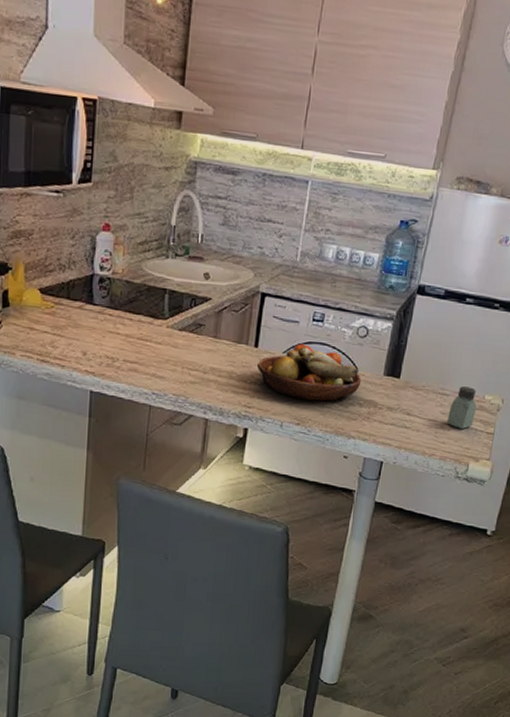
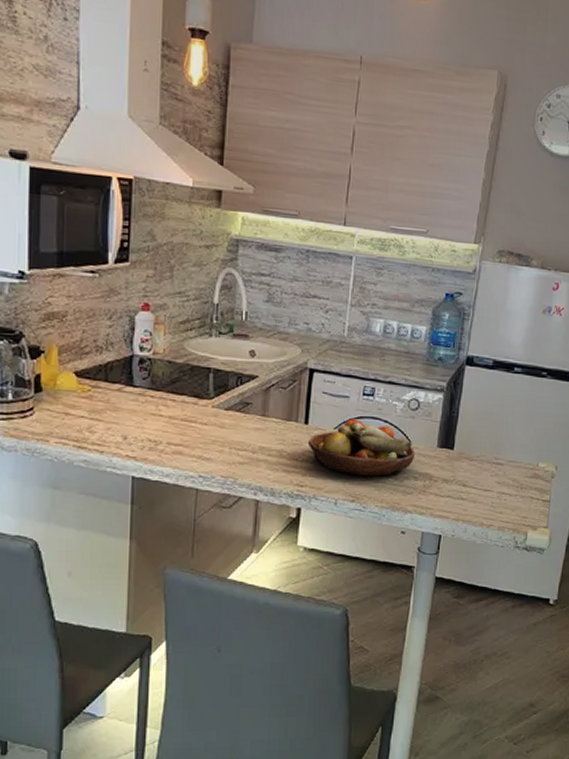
saltshaker: present [447,386,477,429] -> none [503,455,531,498]

